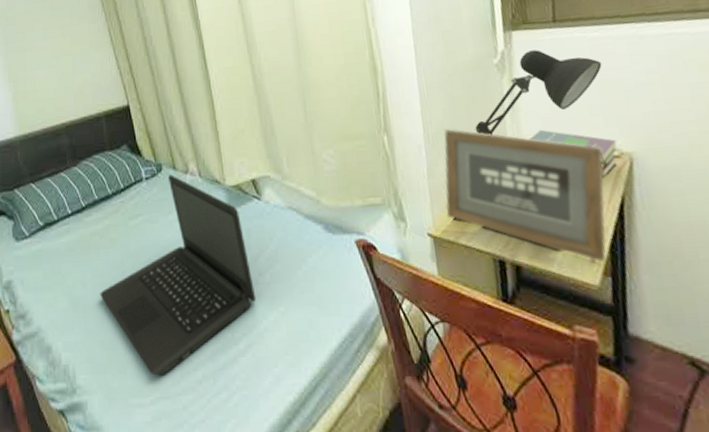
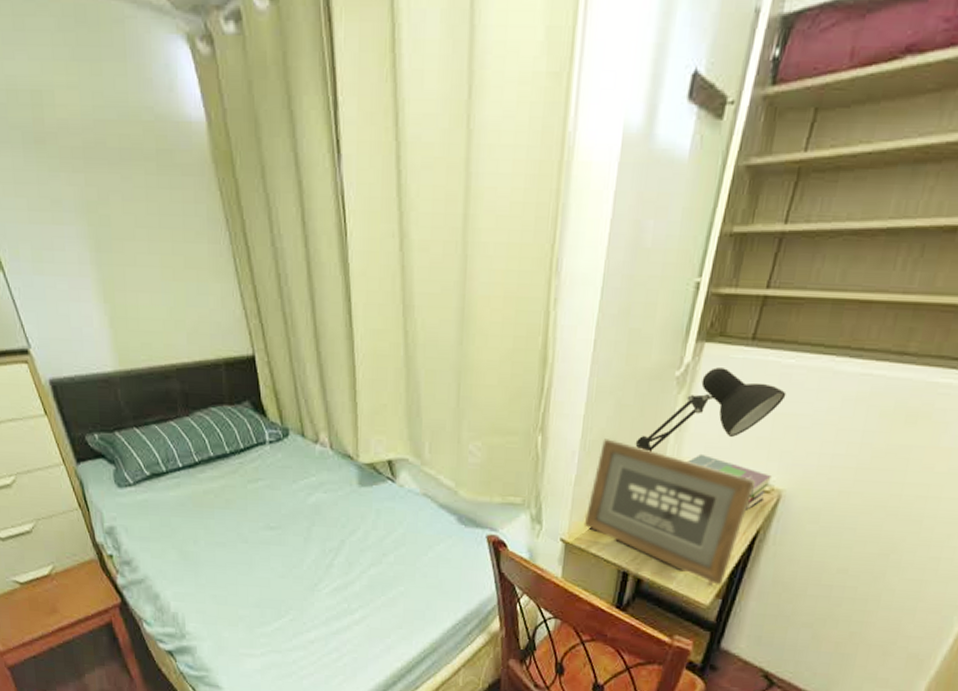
laptop: present [100,175,257,376] -> none [213,442,378,633]

